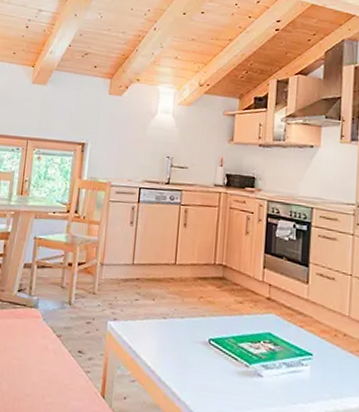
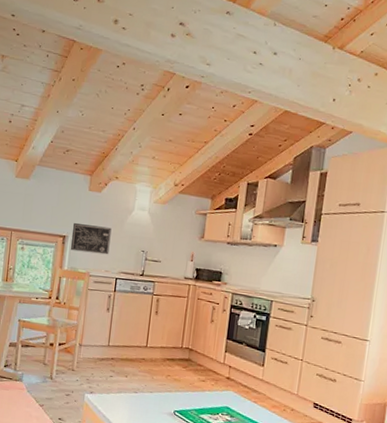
wall art: none [89,128,134,163] -> present [70,222,112,255]

